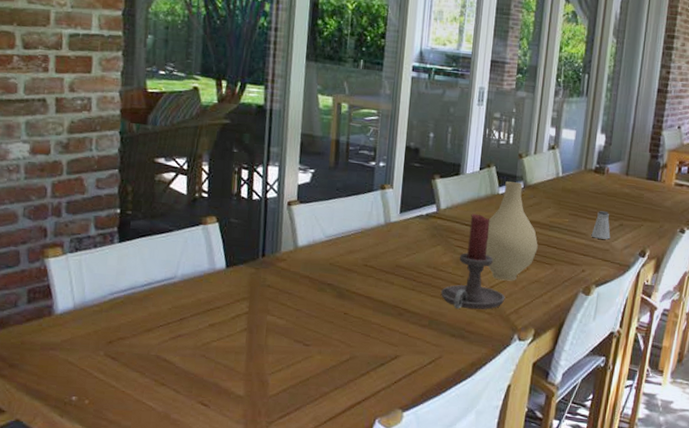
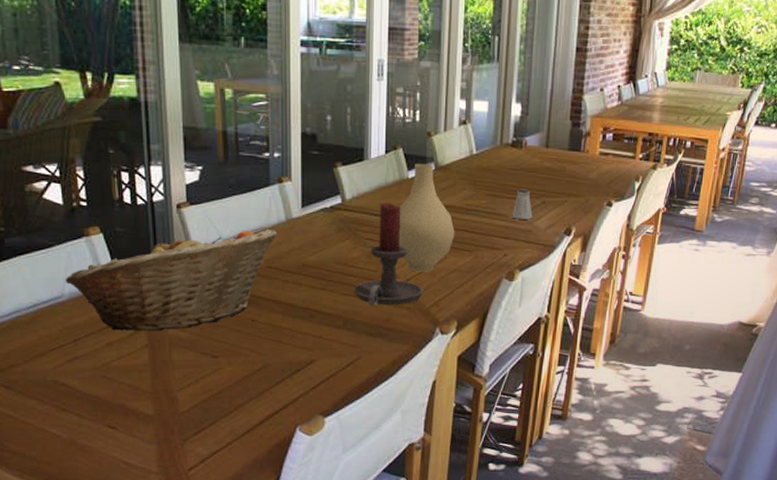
fruit basket: none [179,228,376,317] -> present [65,229,278,332]

